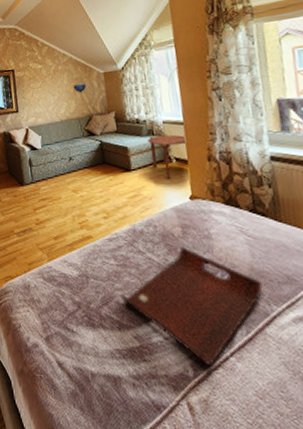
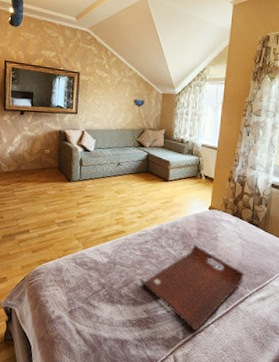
side table: present [148,134,188,180] -> none [186,155,218,192]

